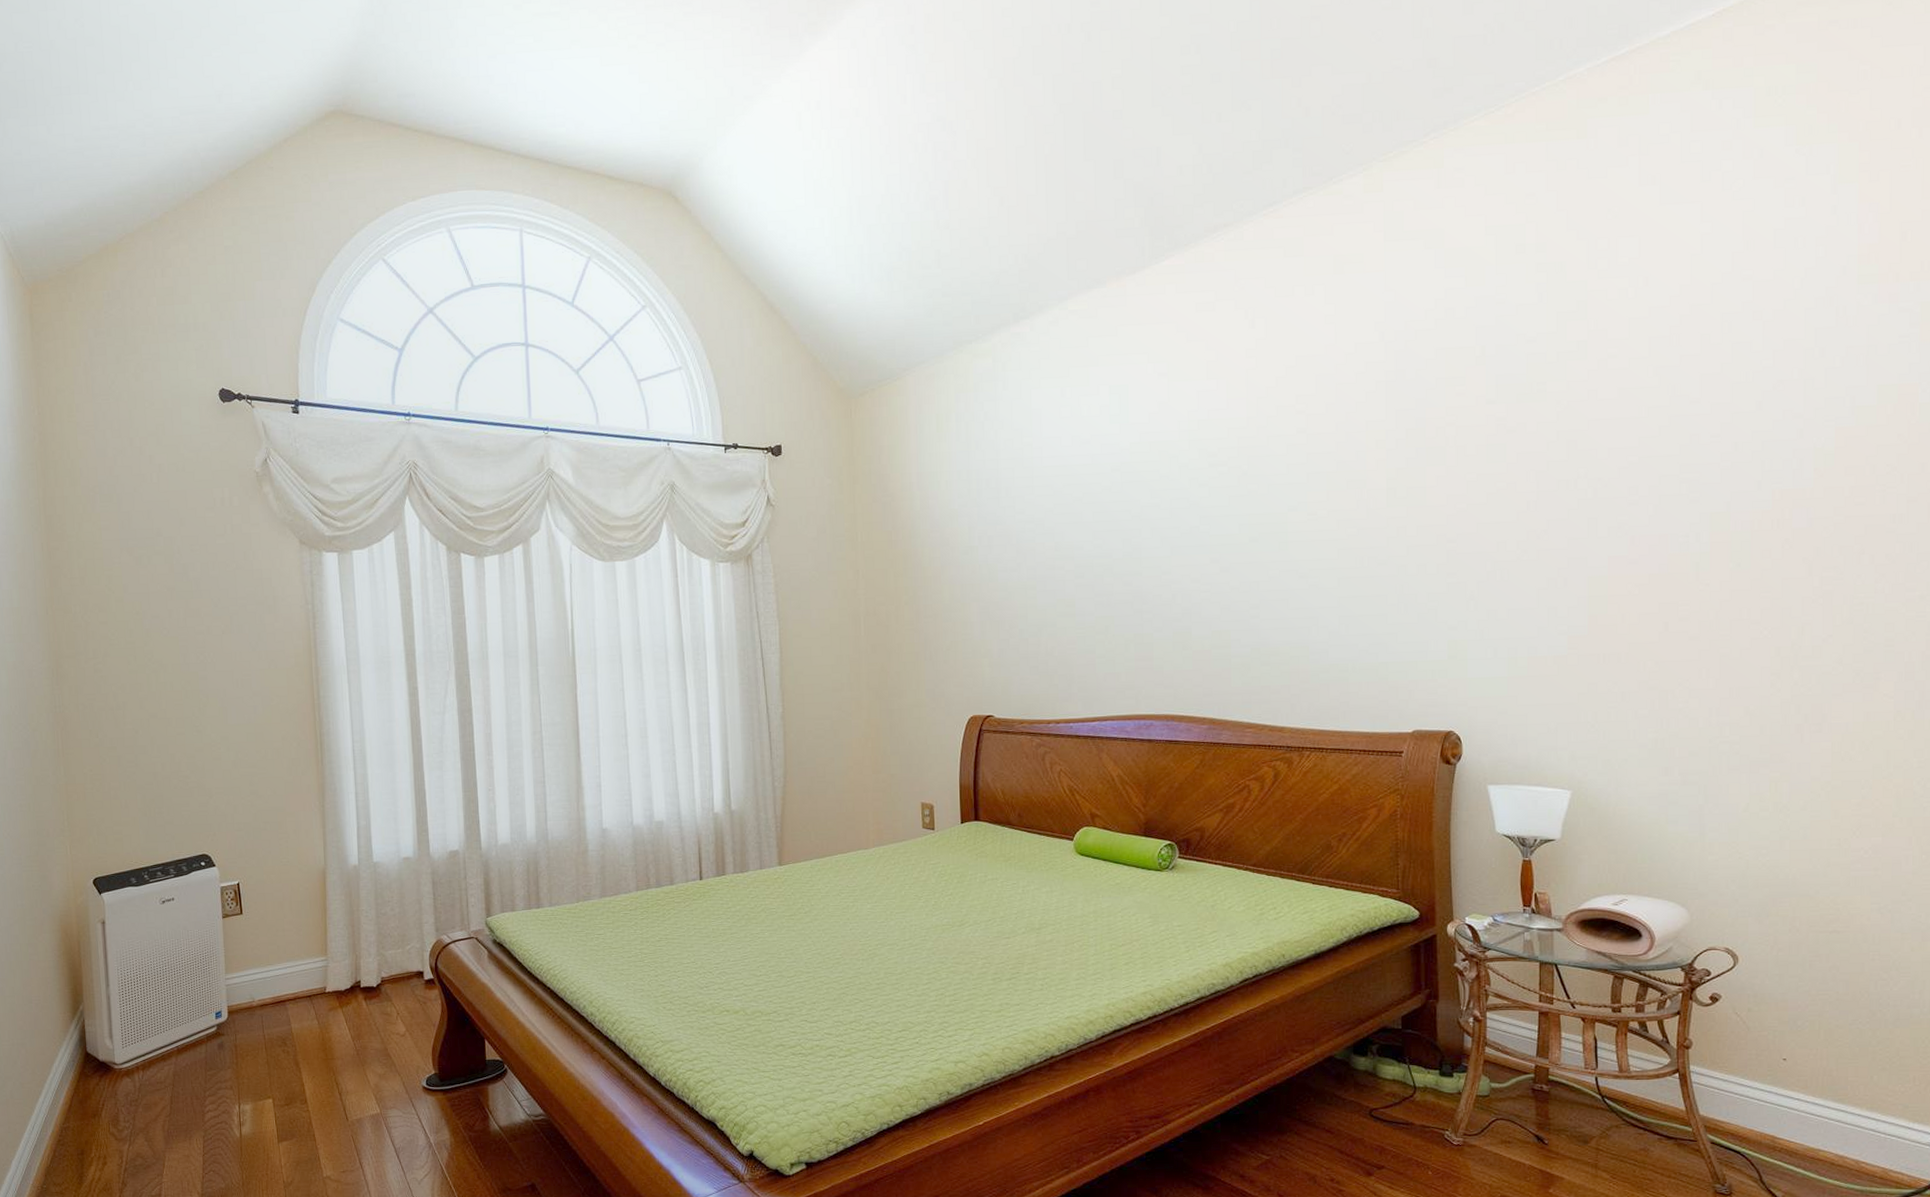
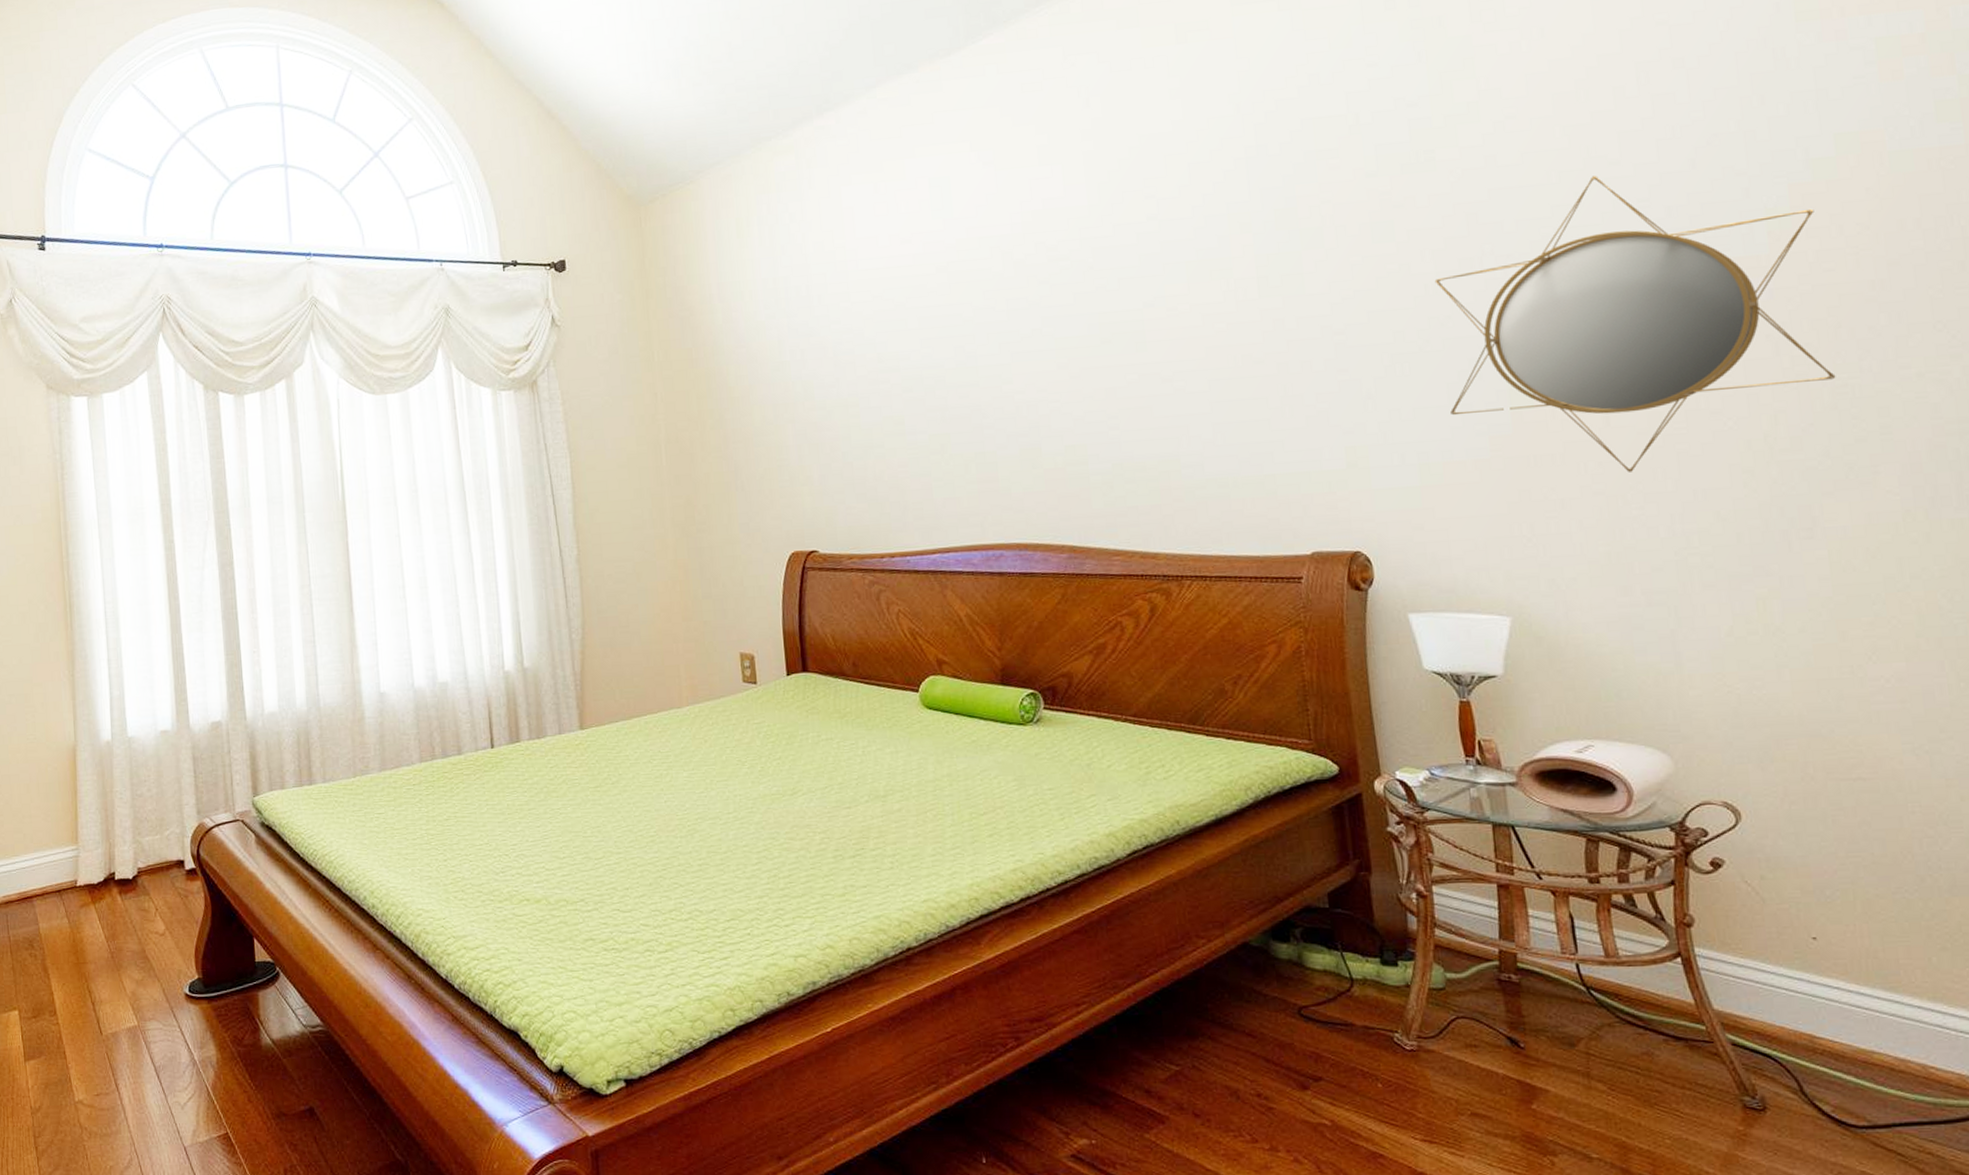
home mirror: none [1536,412,1855,671] -> present [1434,176,1836,472]

